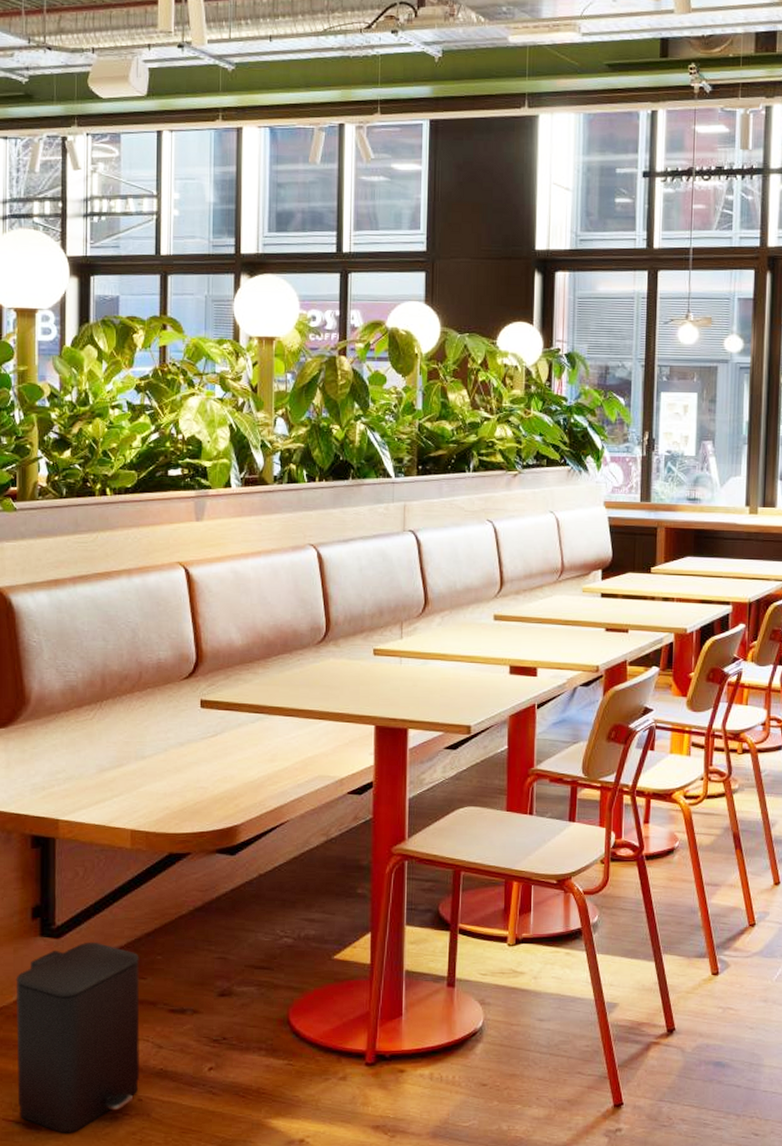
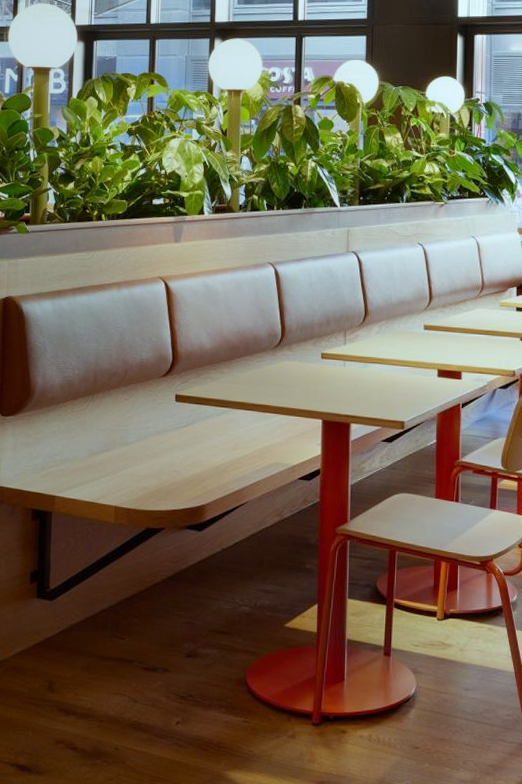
pedal bin: present [15,942,140,1133] -> none [13,604,119,777]

